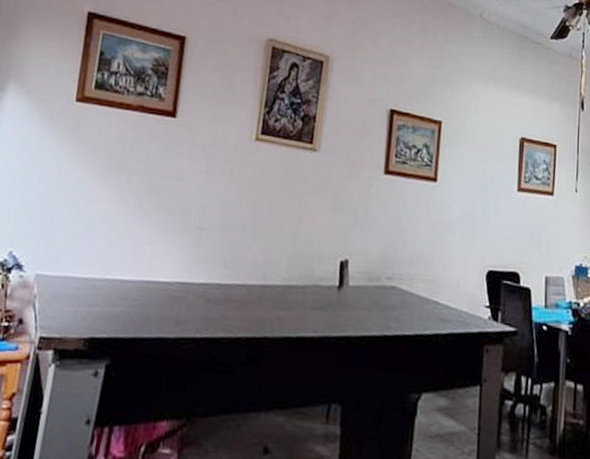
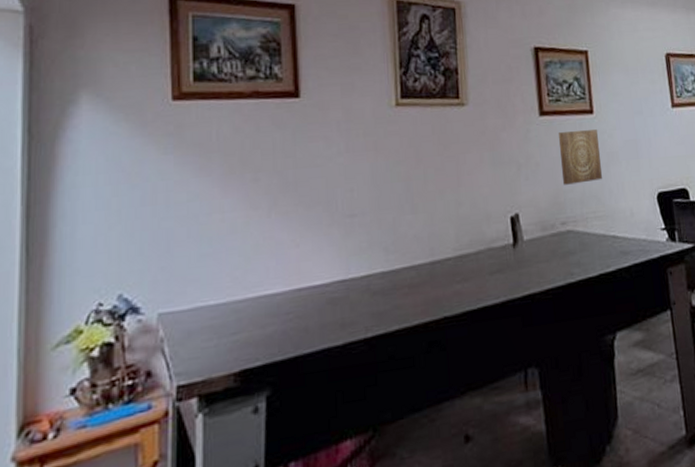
wall art: none [395,192,439,246] -> present [558,129,602,185]

